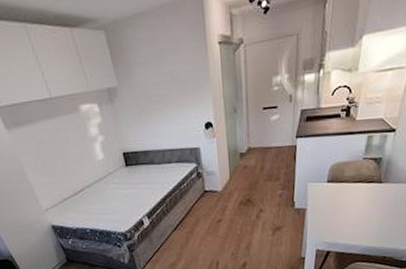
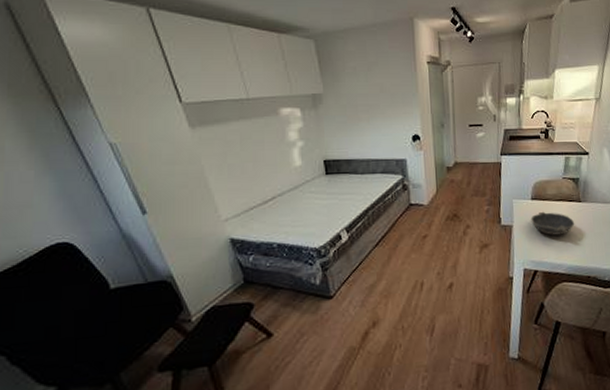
bowl: none [325,193,374,218] -> present [530,211,575,236]

